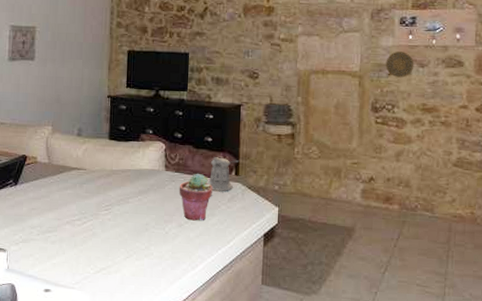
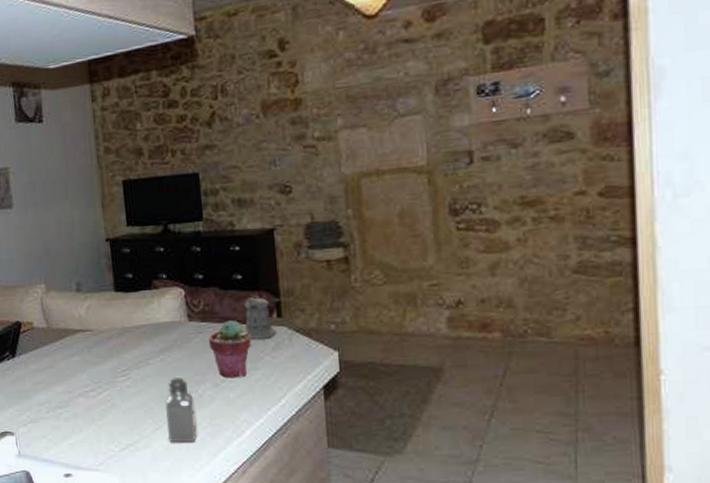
saltshaker: none [136,215,161,271] -> present [165,377,197,443]
decorative plate: present [385,51,414,78] -> none [462,131,504,167]

